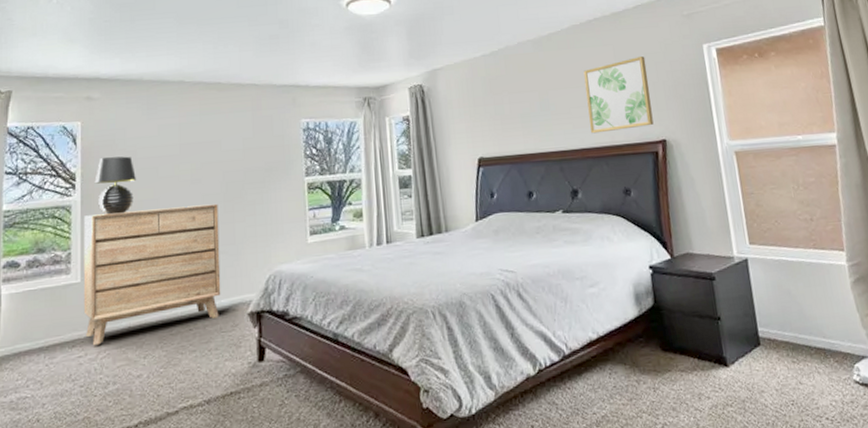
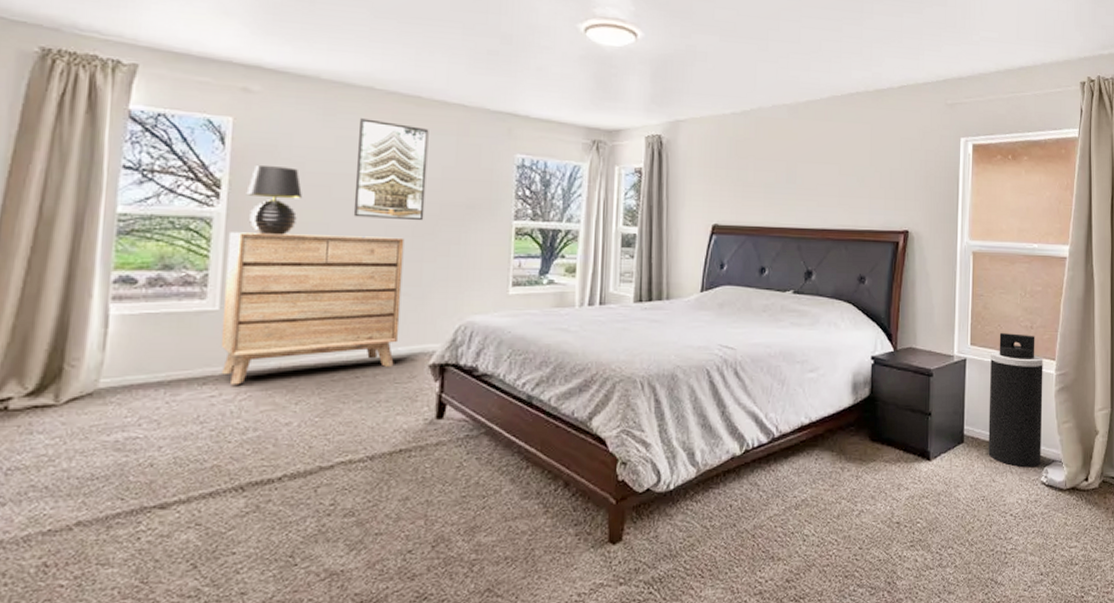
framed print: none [174,107,232,191] -> present [353,118,429,221]
wall art: present [583,56,654,134] -> none [835,140,902,215]
trash can: none [772,227,850,367] -> present [988,332,1043,468]

